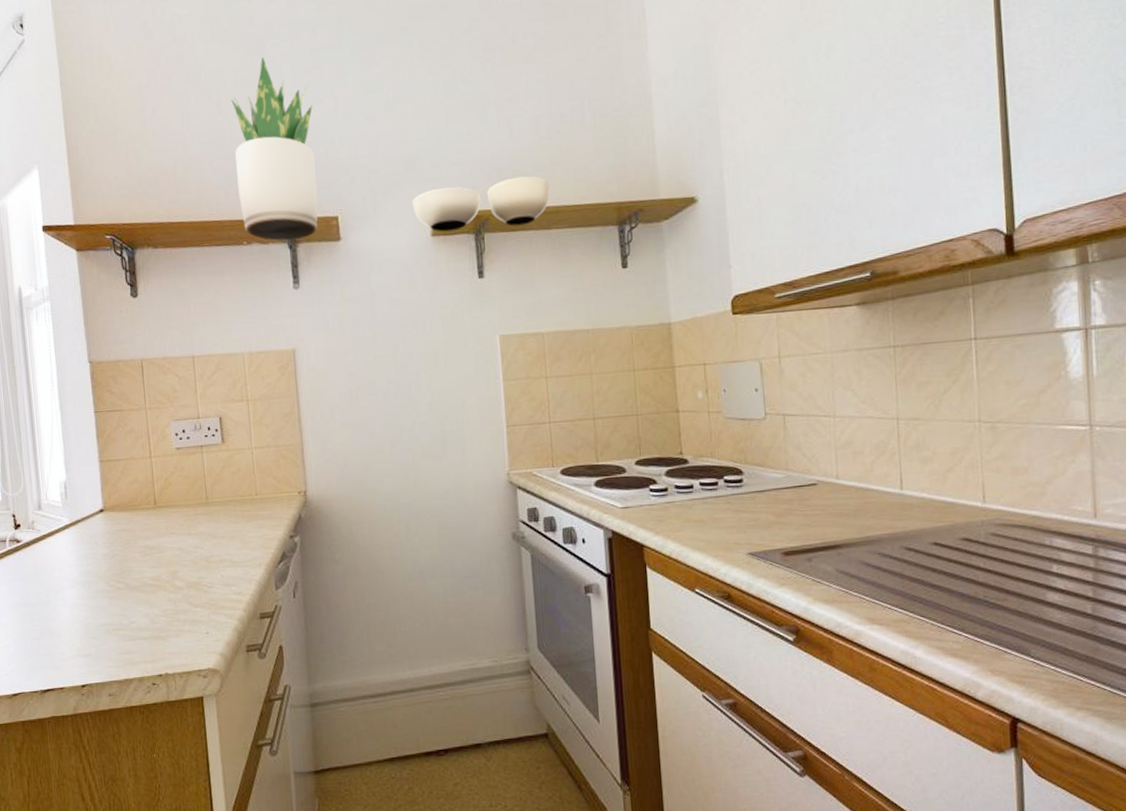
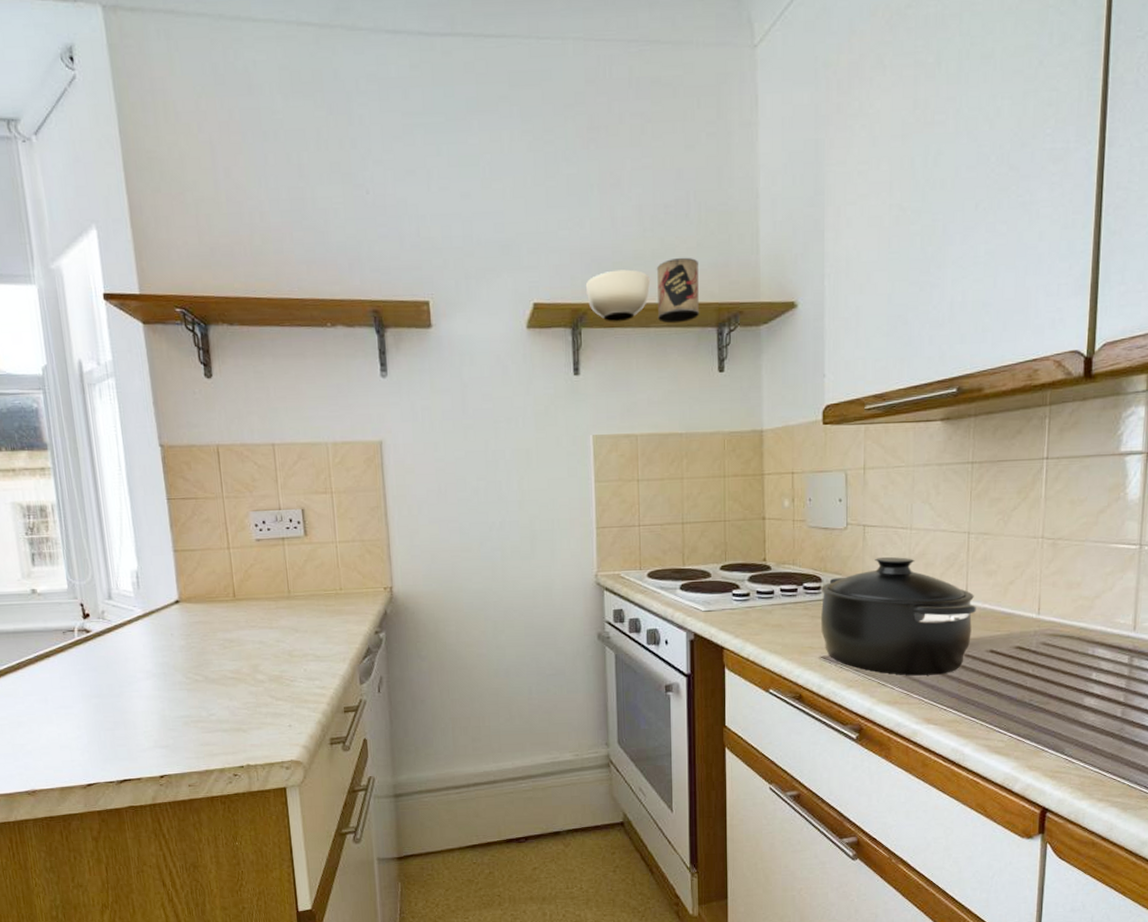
planter: present [231,57,318,241] -> none [313,117,408,325]
bowl: present [412,187,482,232] -> none [508,276,580,324]
tin can: none [554,161,599,225] -> present [656,257,699,324]
saucepan: none [742,446,914,572] -> present [820,557,976,676]

